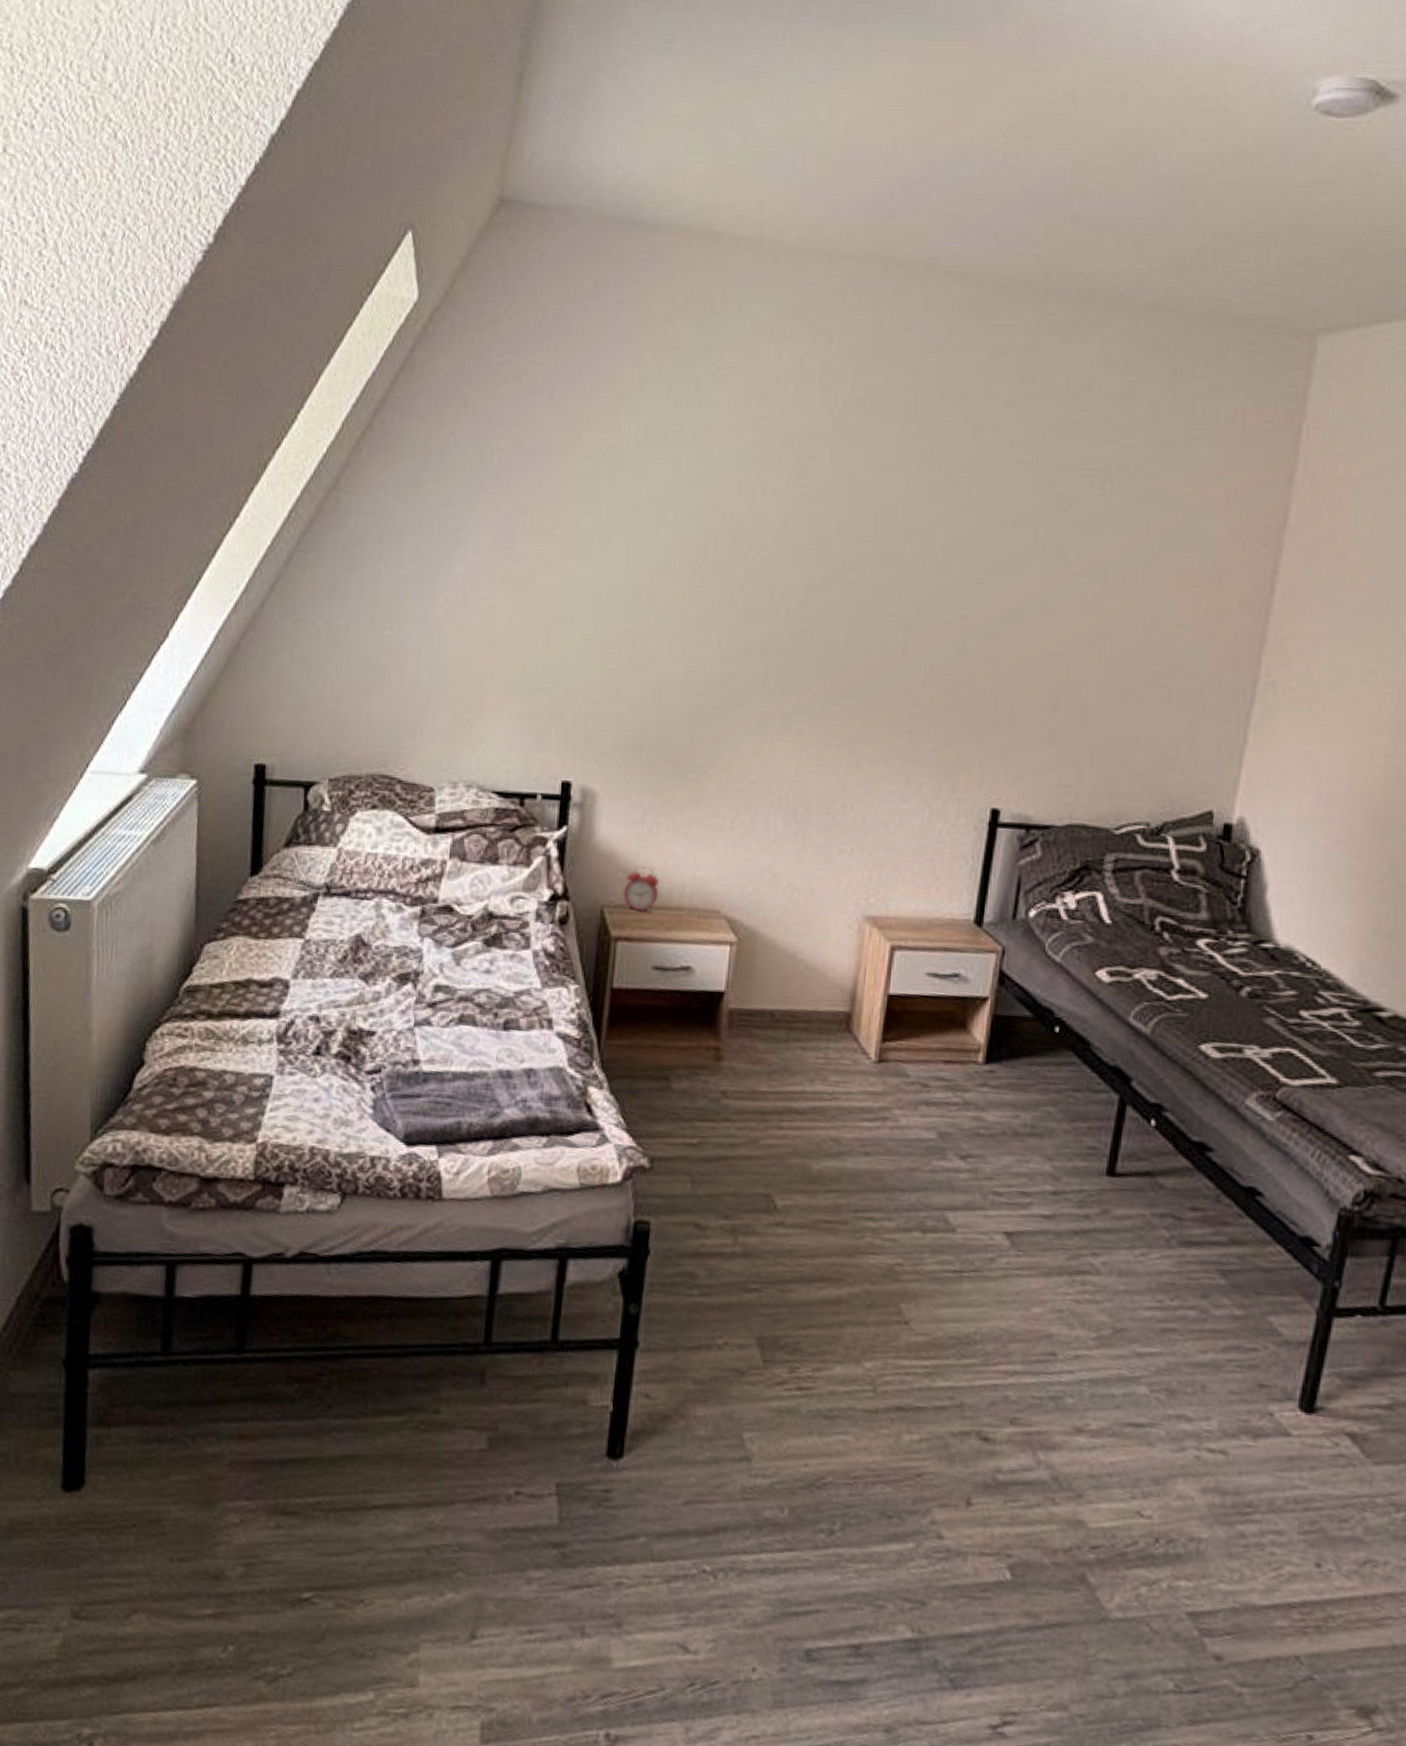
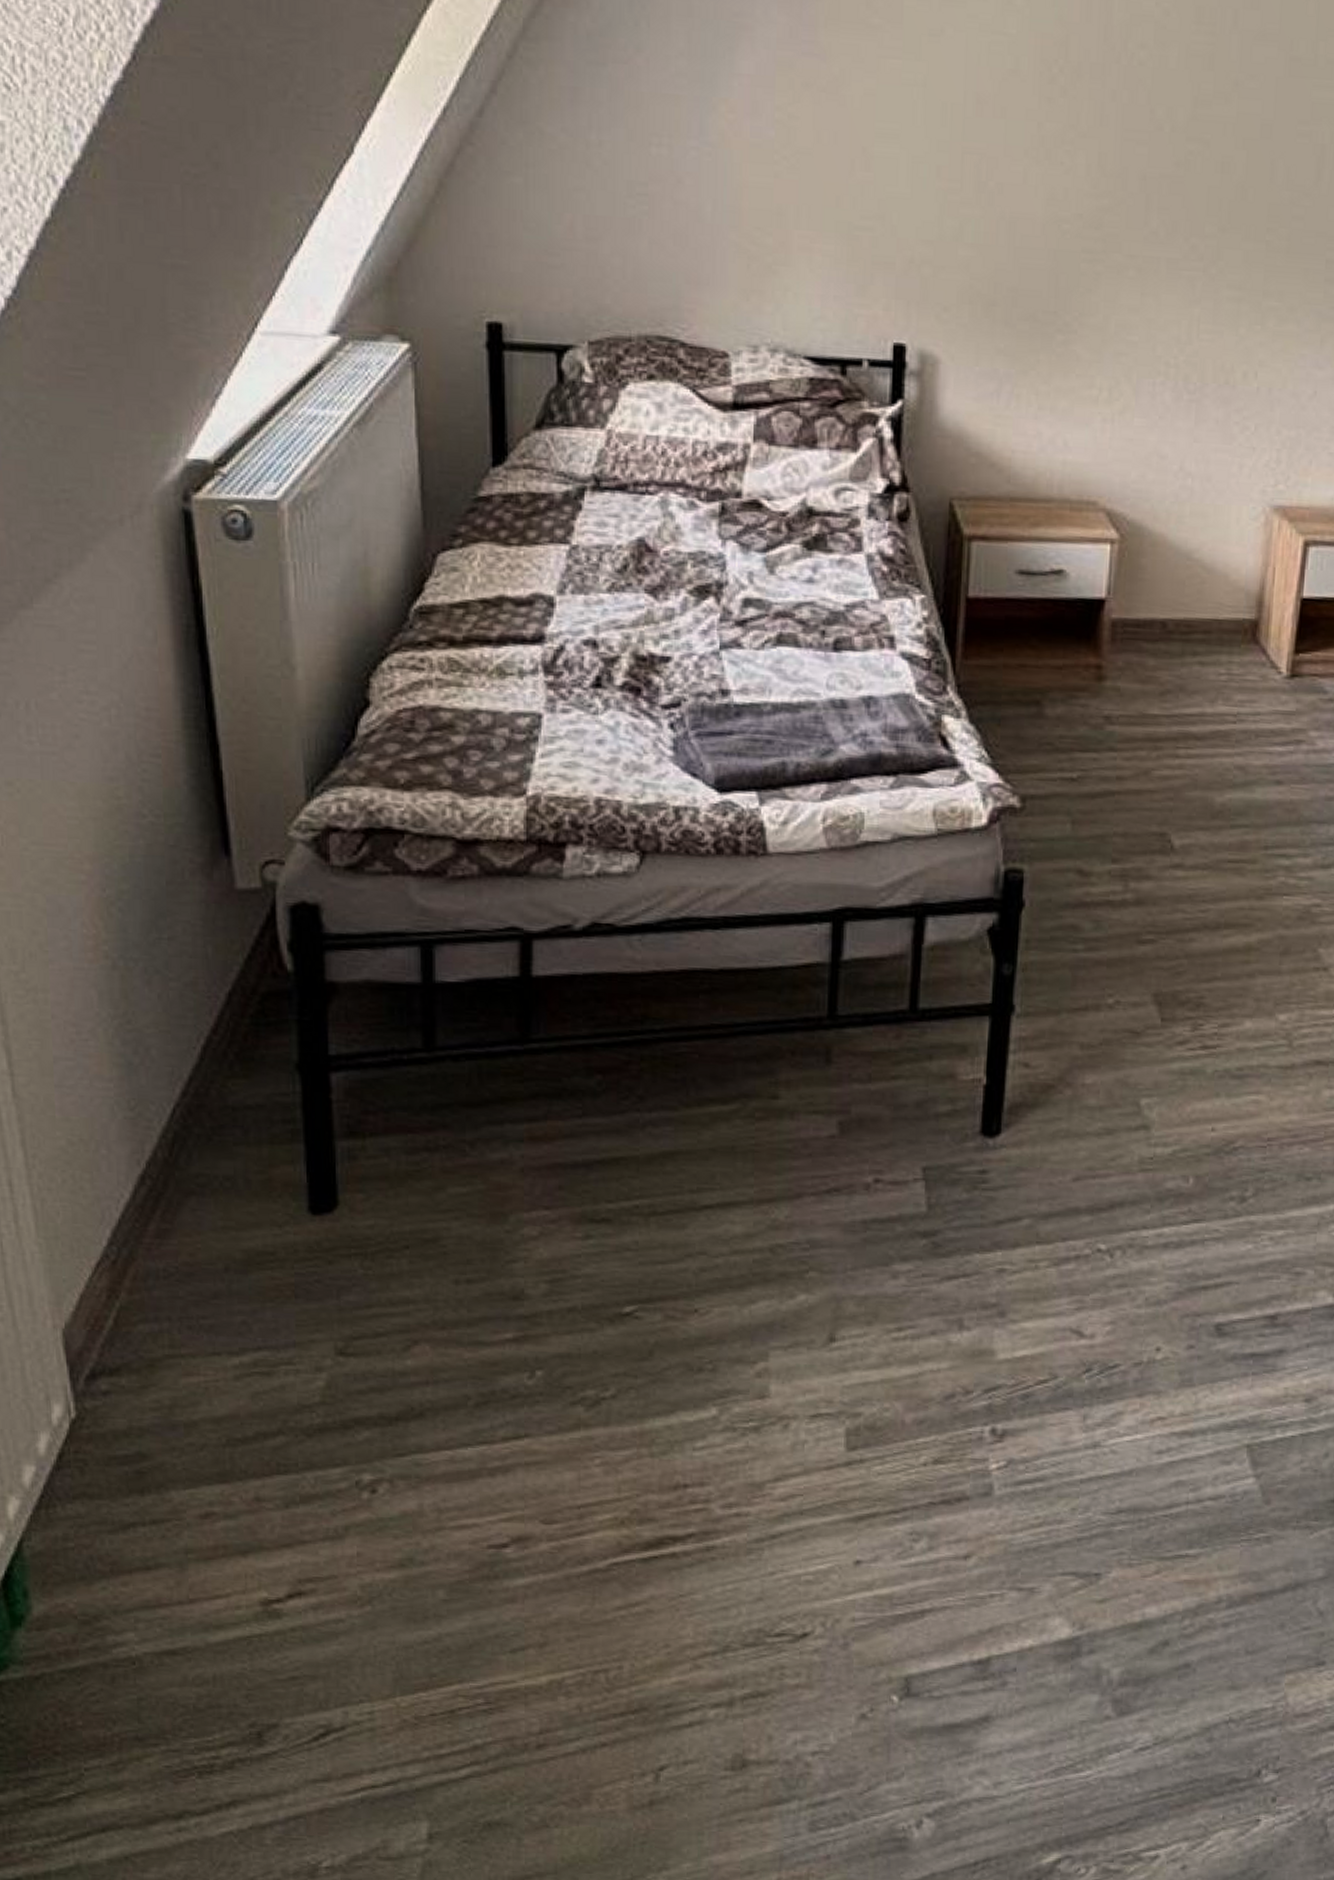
alarm clock: present [623,866,659,912] -> none [977,449,1022,505]

